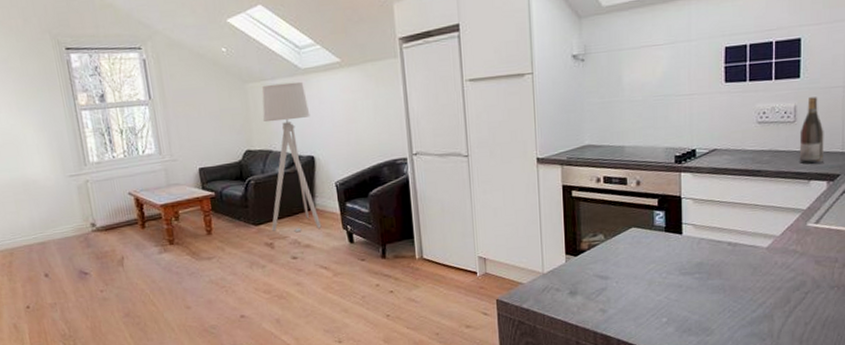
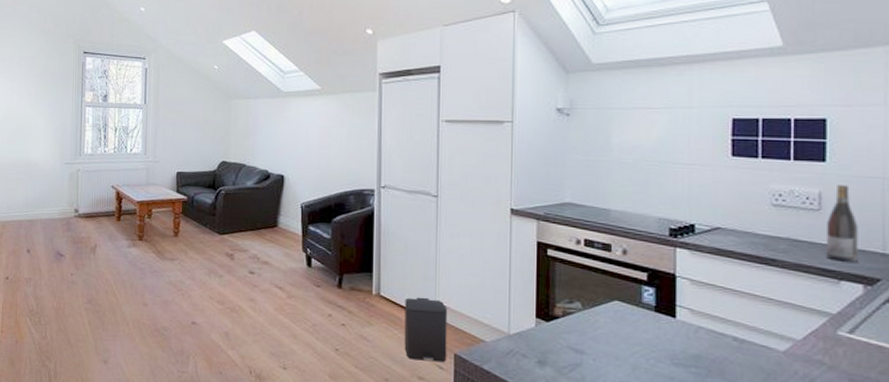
floor lamp: present [262,81,322,233] -> none [233,103,286,248]
pedal bin: none [447,253,490,312] -> present [404,297,448,363]

